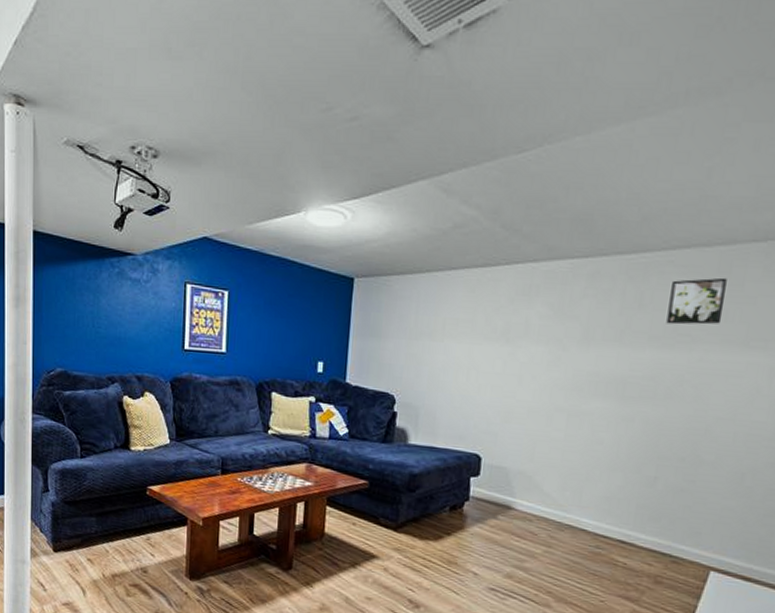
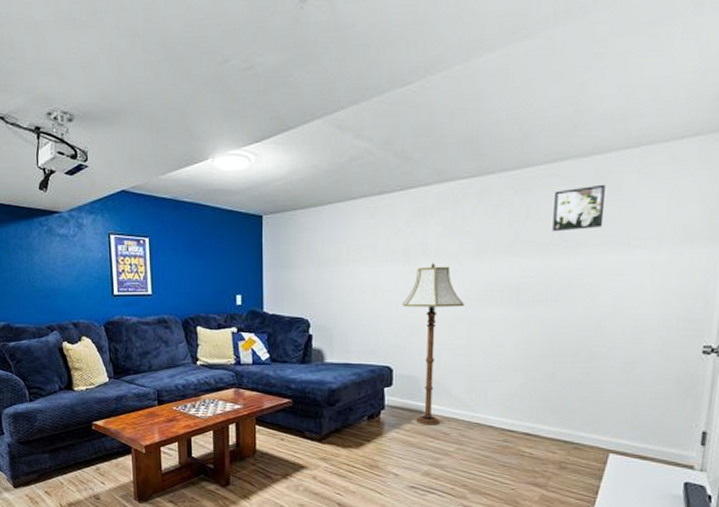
floor lamp: none [497,345,565,524] -> present [402,262,464,425]

